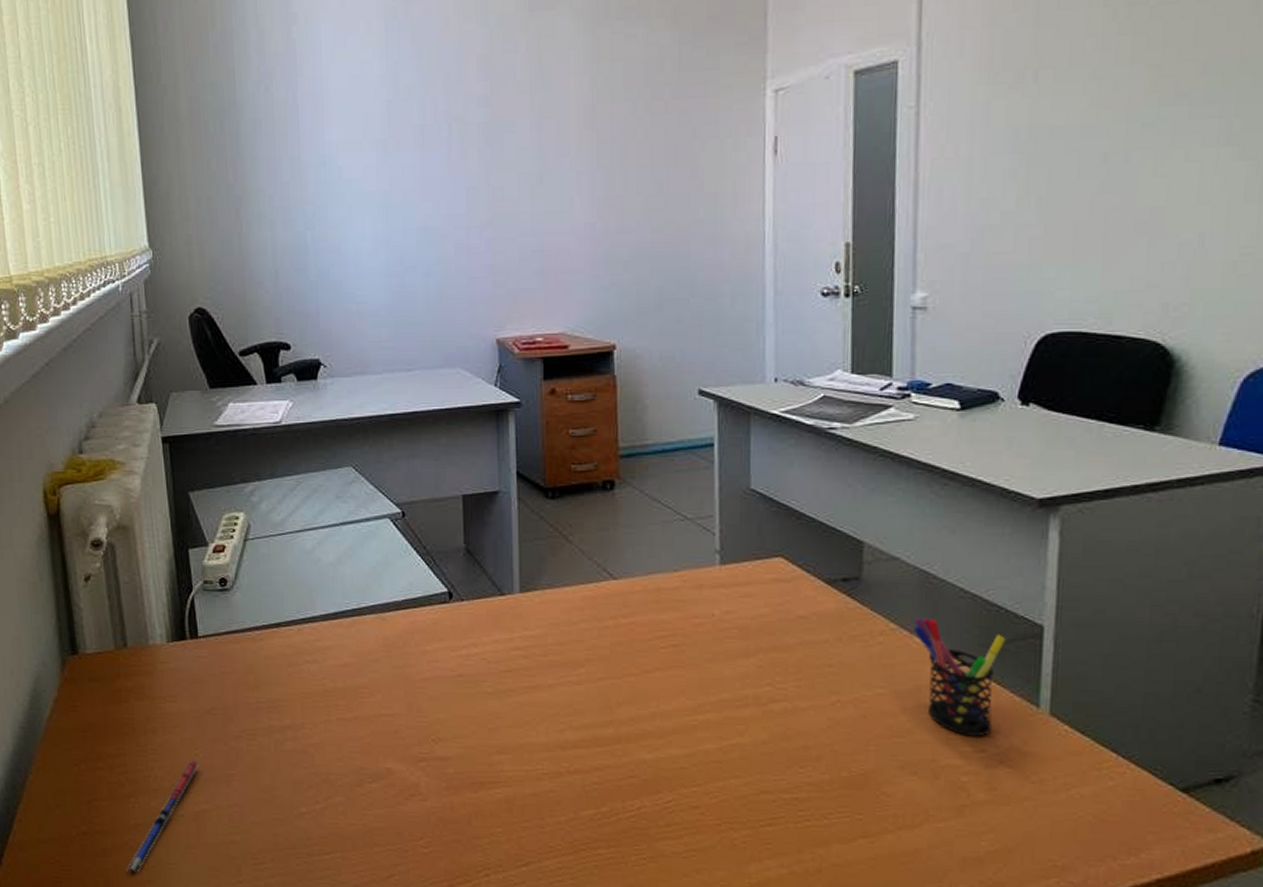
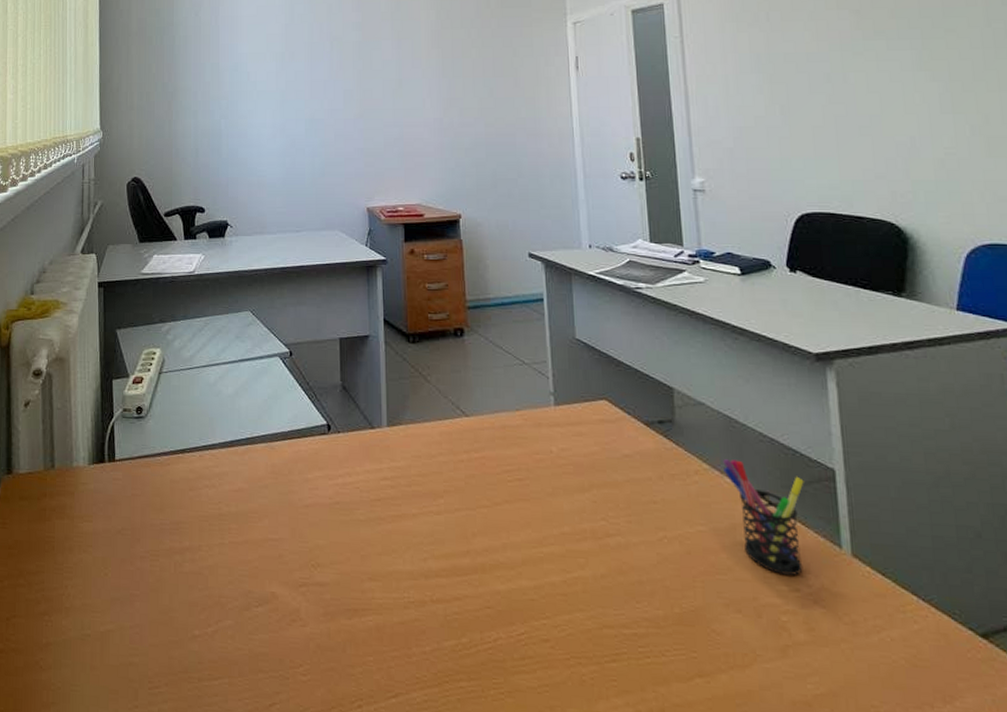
pen: present [126,760,200,872] -> none [35,579,108,693]

